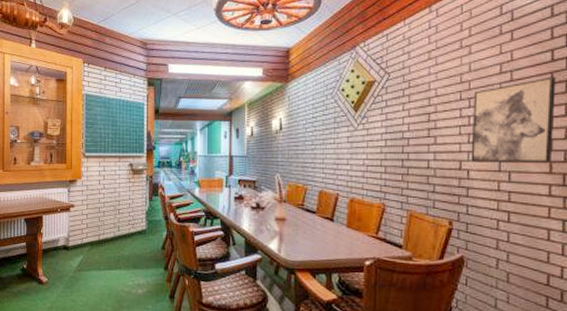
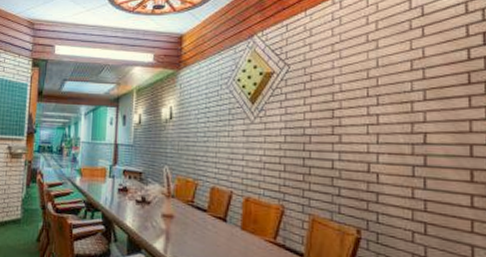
wall art: present [471,76,556,162] -> none [380,76,474,170]

